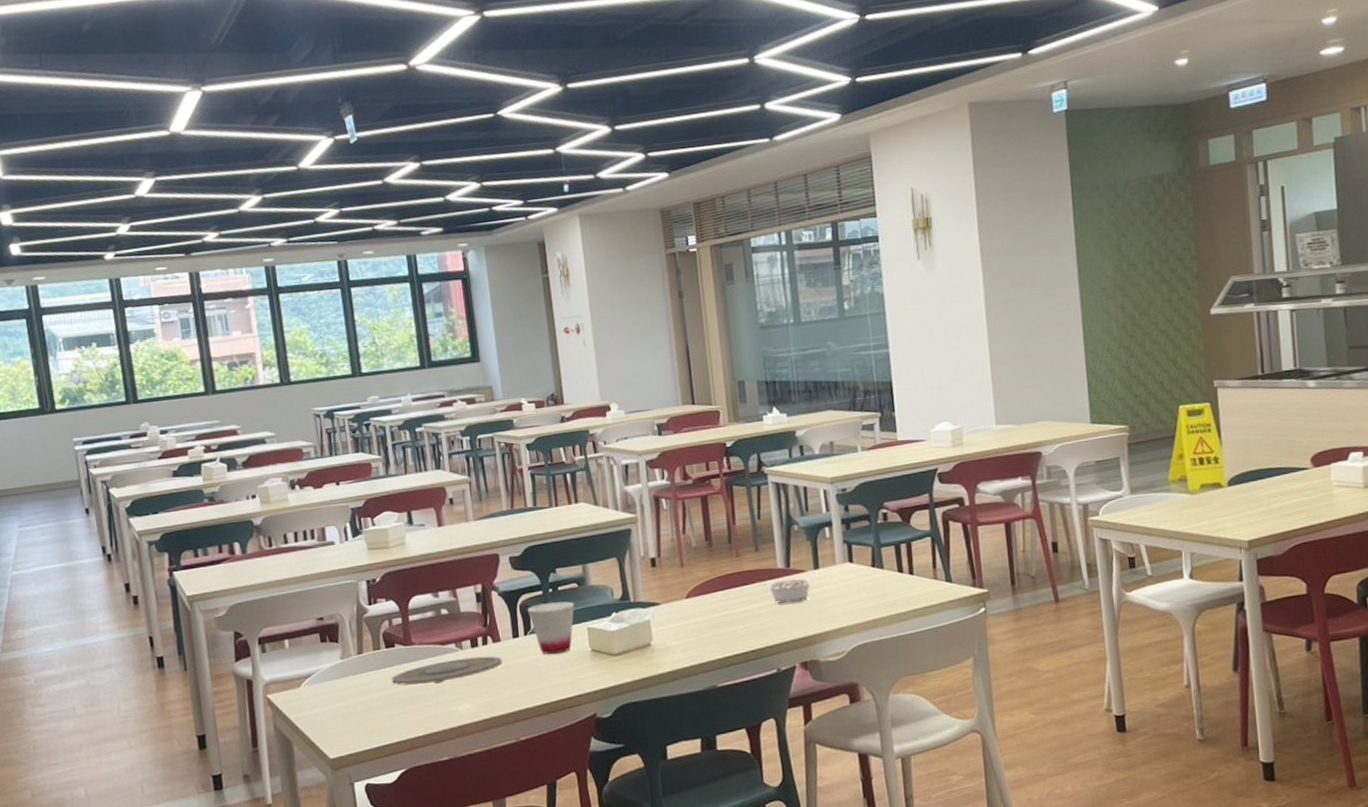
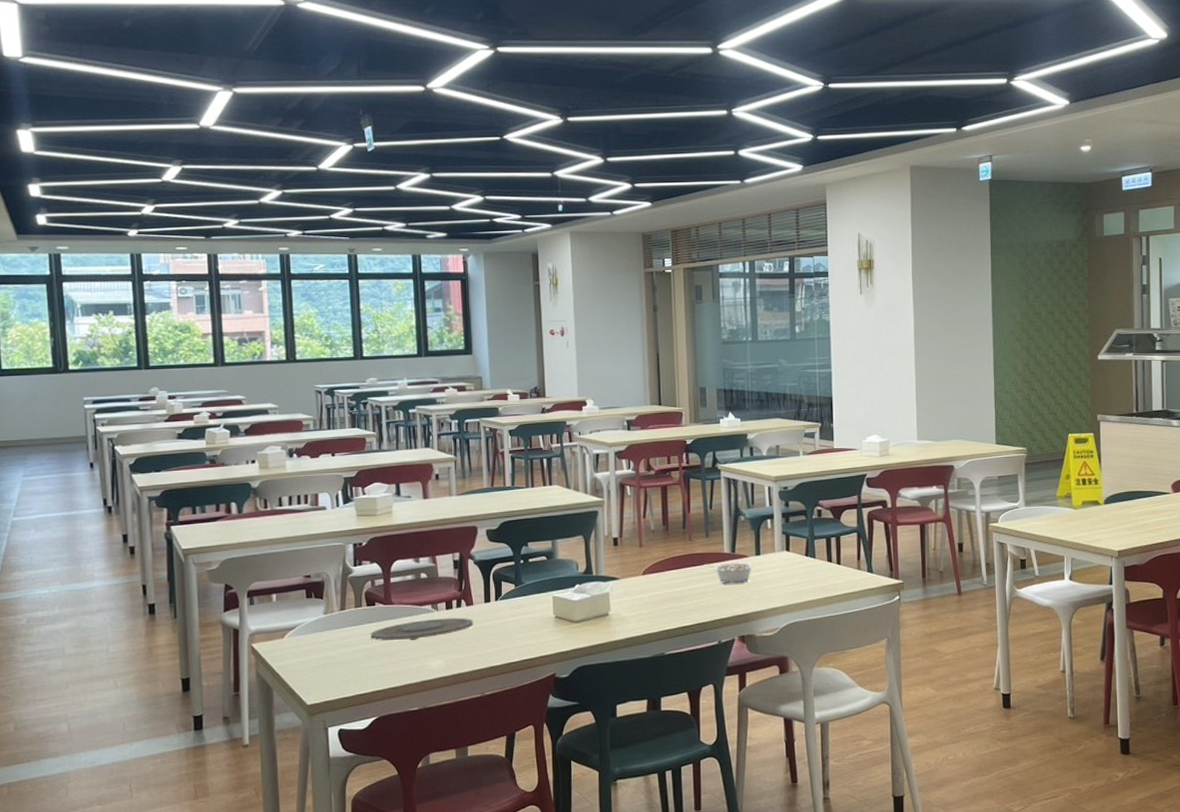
cup: present [527,601,575,655] -> none [499,571,543,619]

